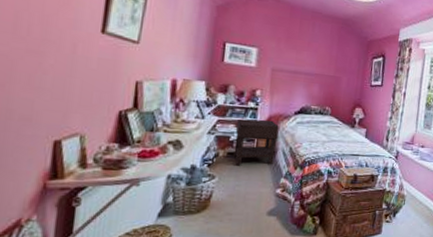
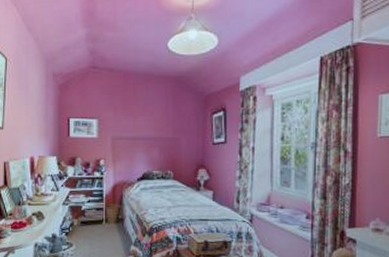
nightstand: present [233,118,279,166] -> none [86,188,124,234]

